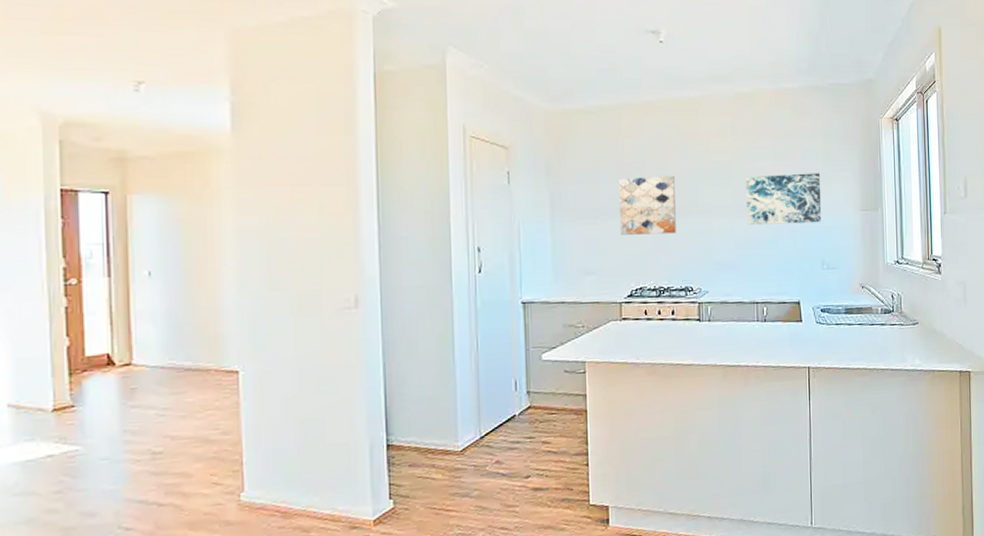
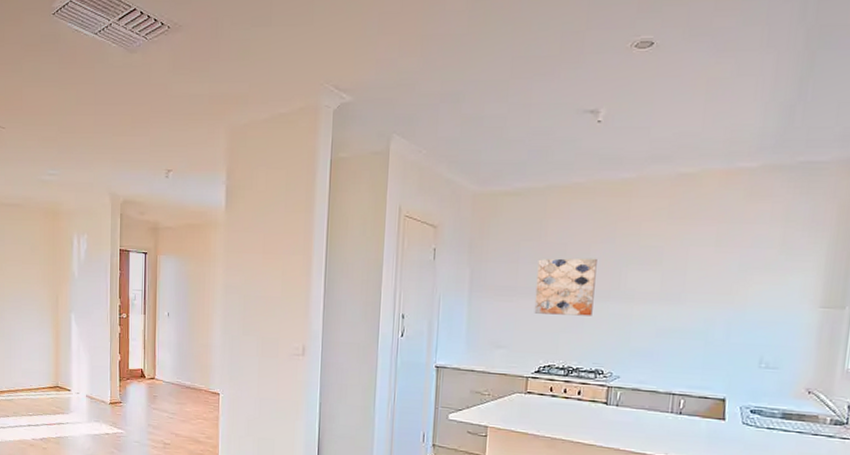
wall art: present [746,173,821,225] -> none [673,262,773,318]

